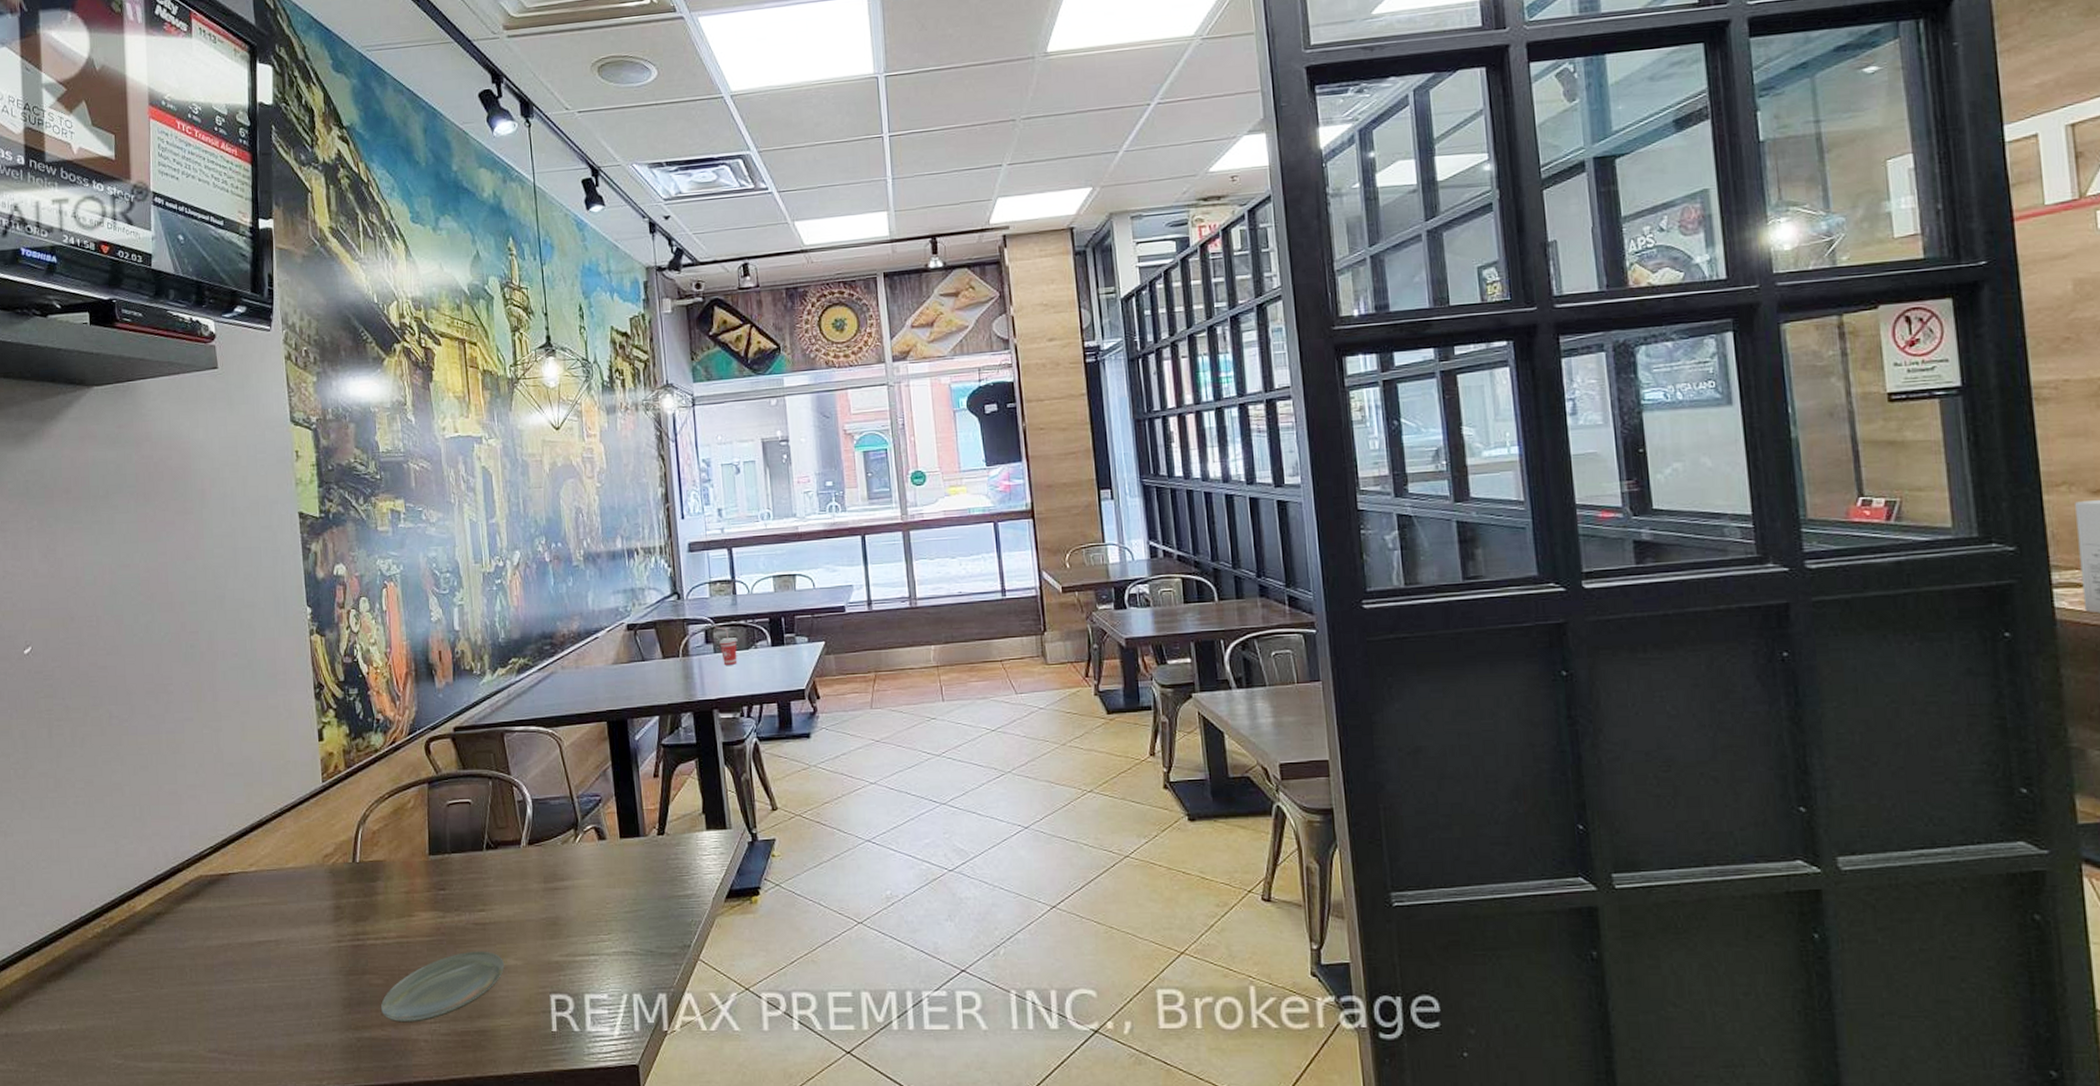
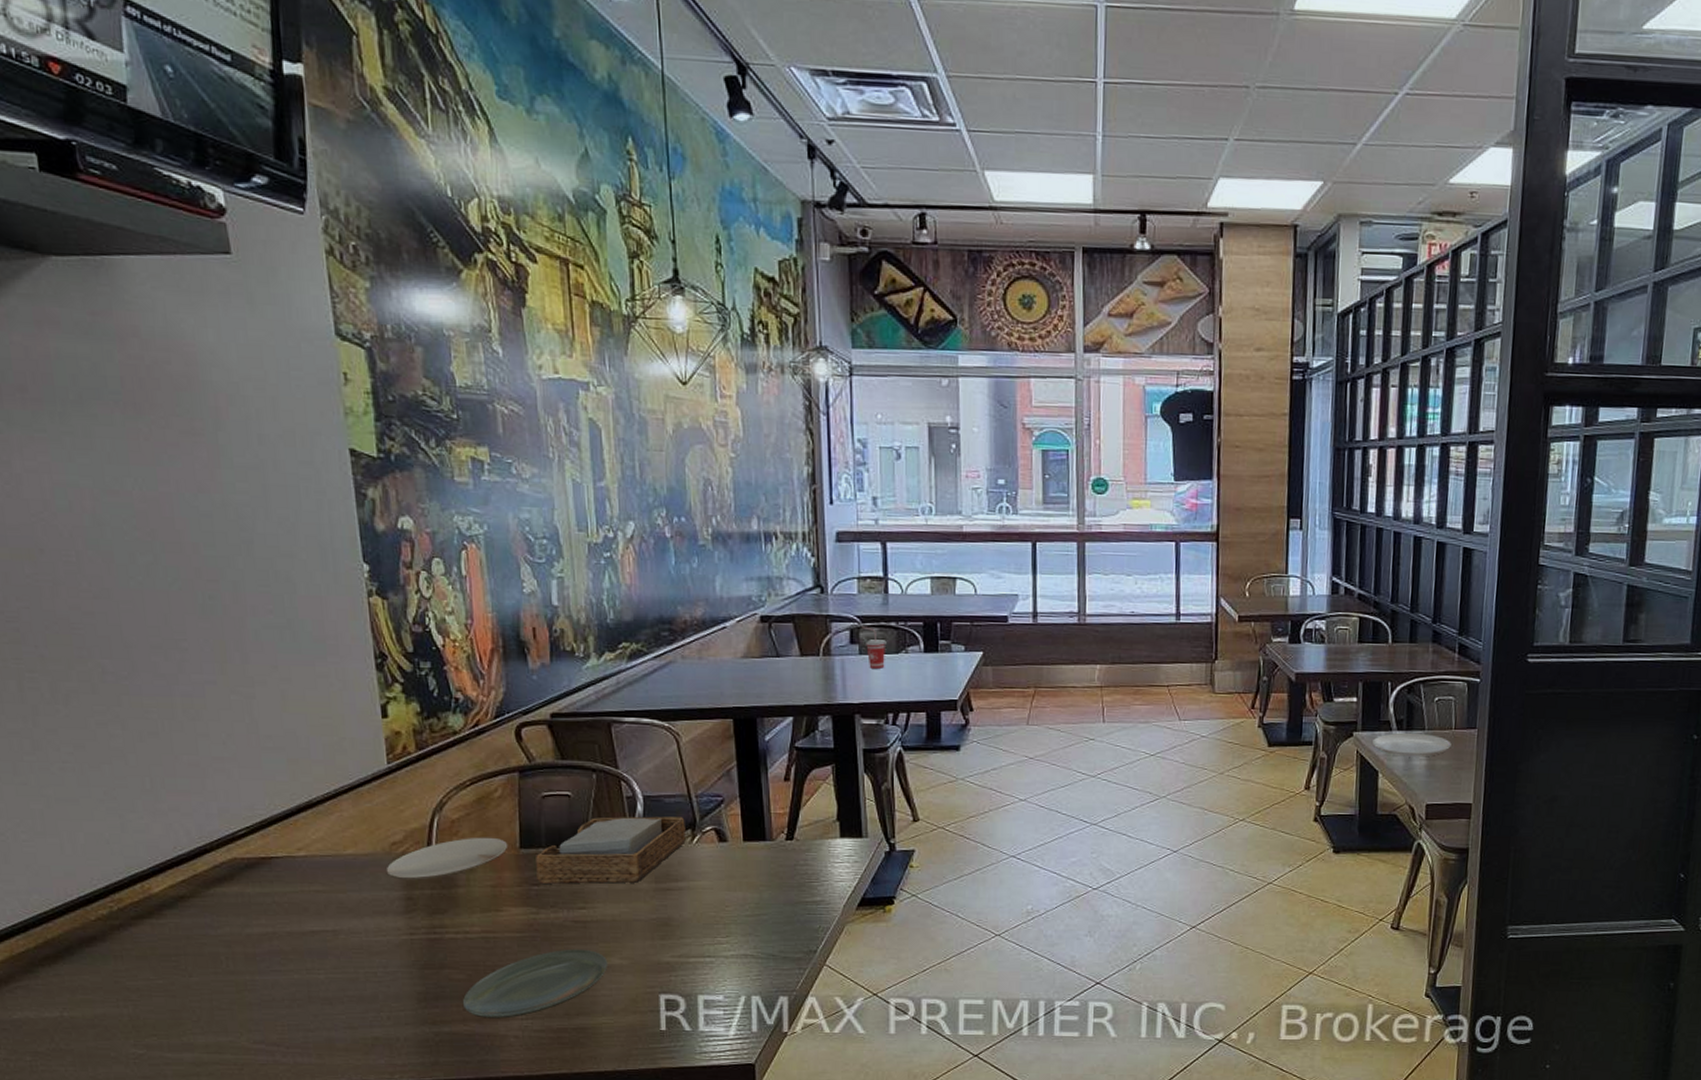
plate: none [319,845,419,890] -> present [386,837,508,880]
napkin holder: none [442,818,570,888] -> present [536,816,686,884]
plate: none [1213,689,1297,716] -> present [1372,732,1451,757]

